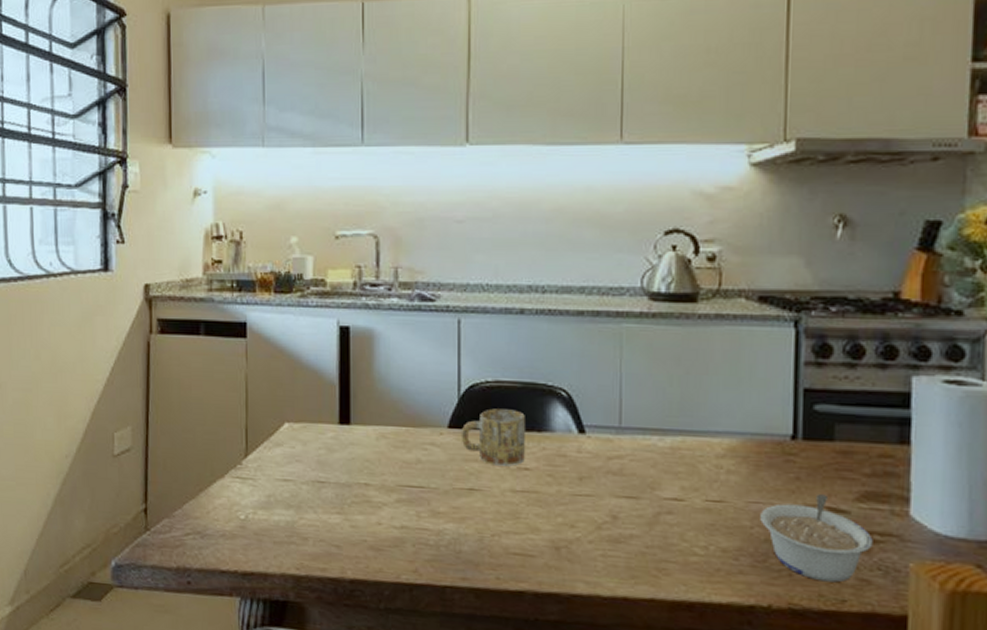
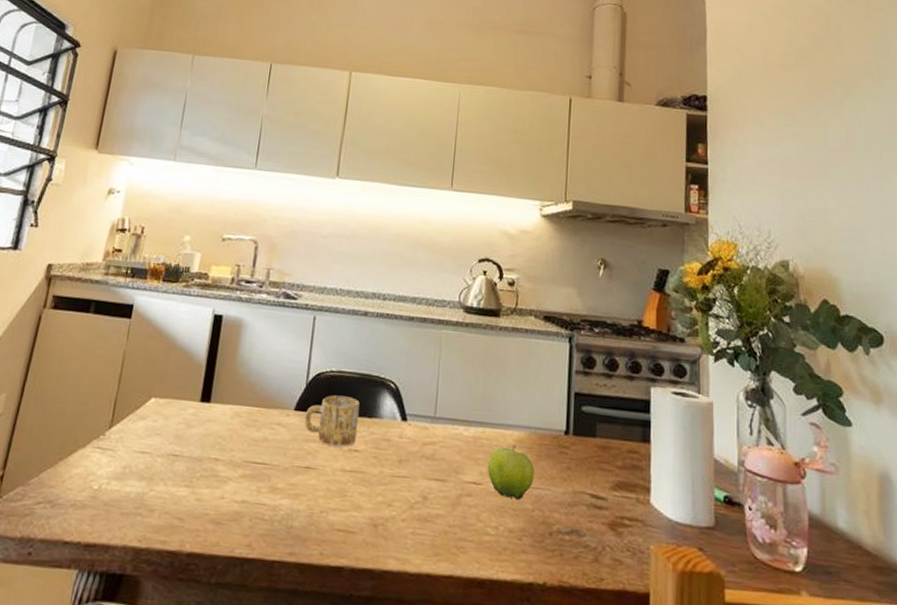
fruit: none [690,455,753,517] -> present [487,445,535,500]
legume: present [760,494,873,583] -> none [540,482,624,562]

